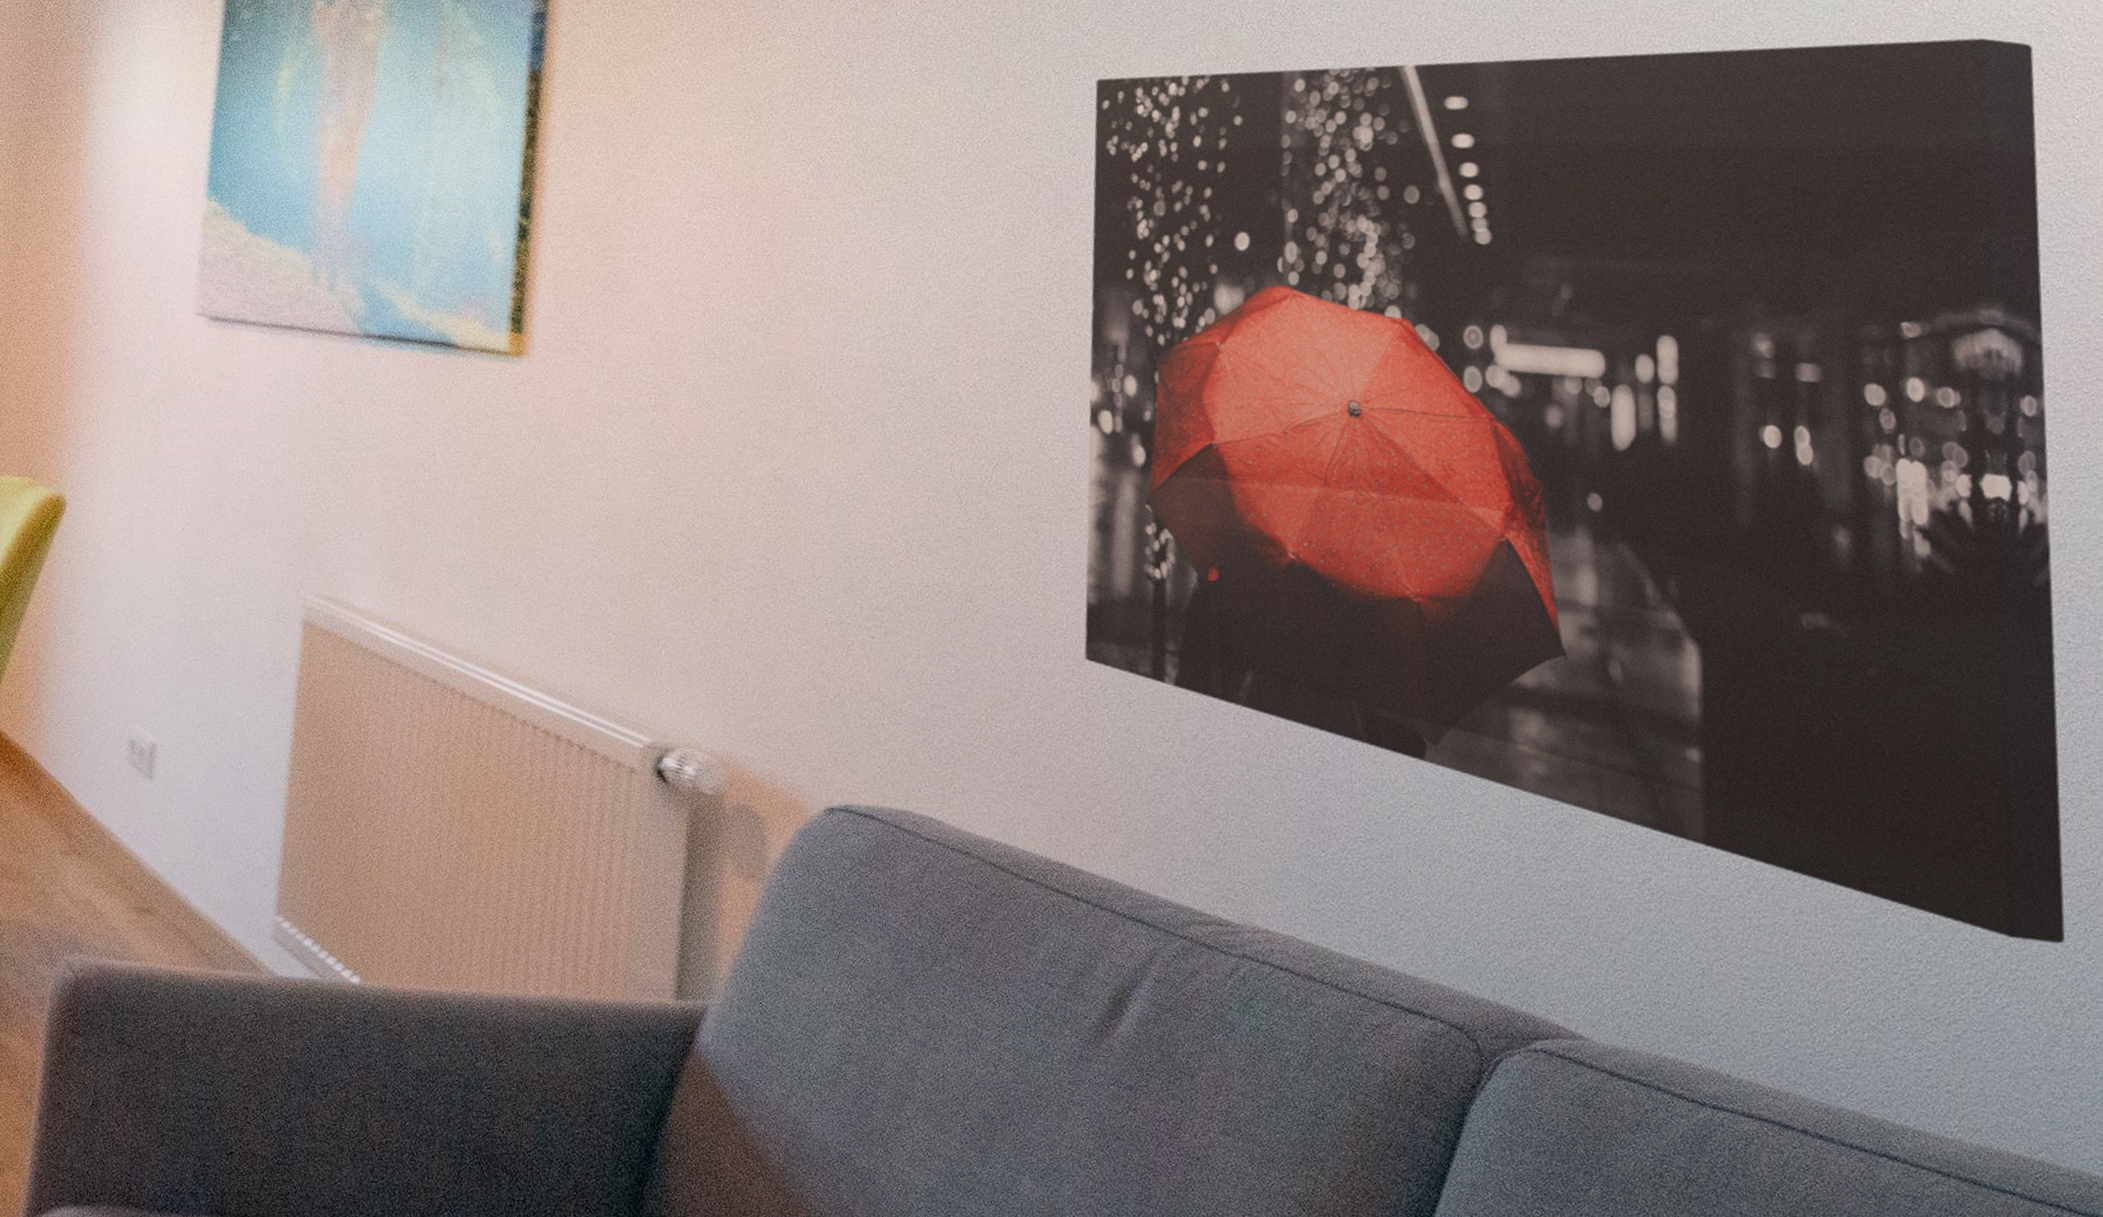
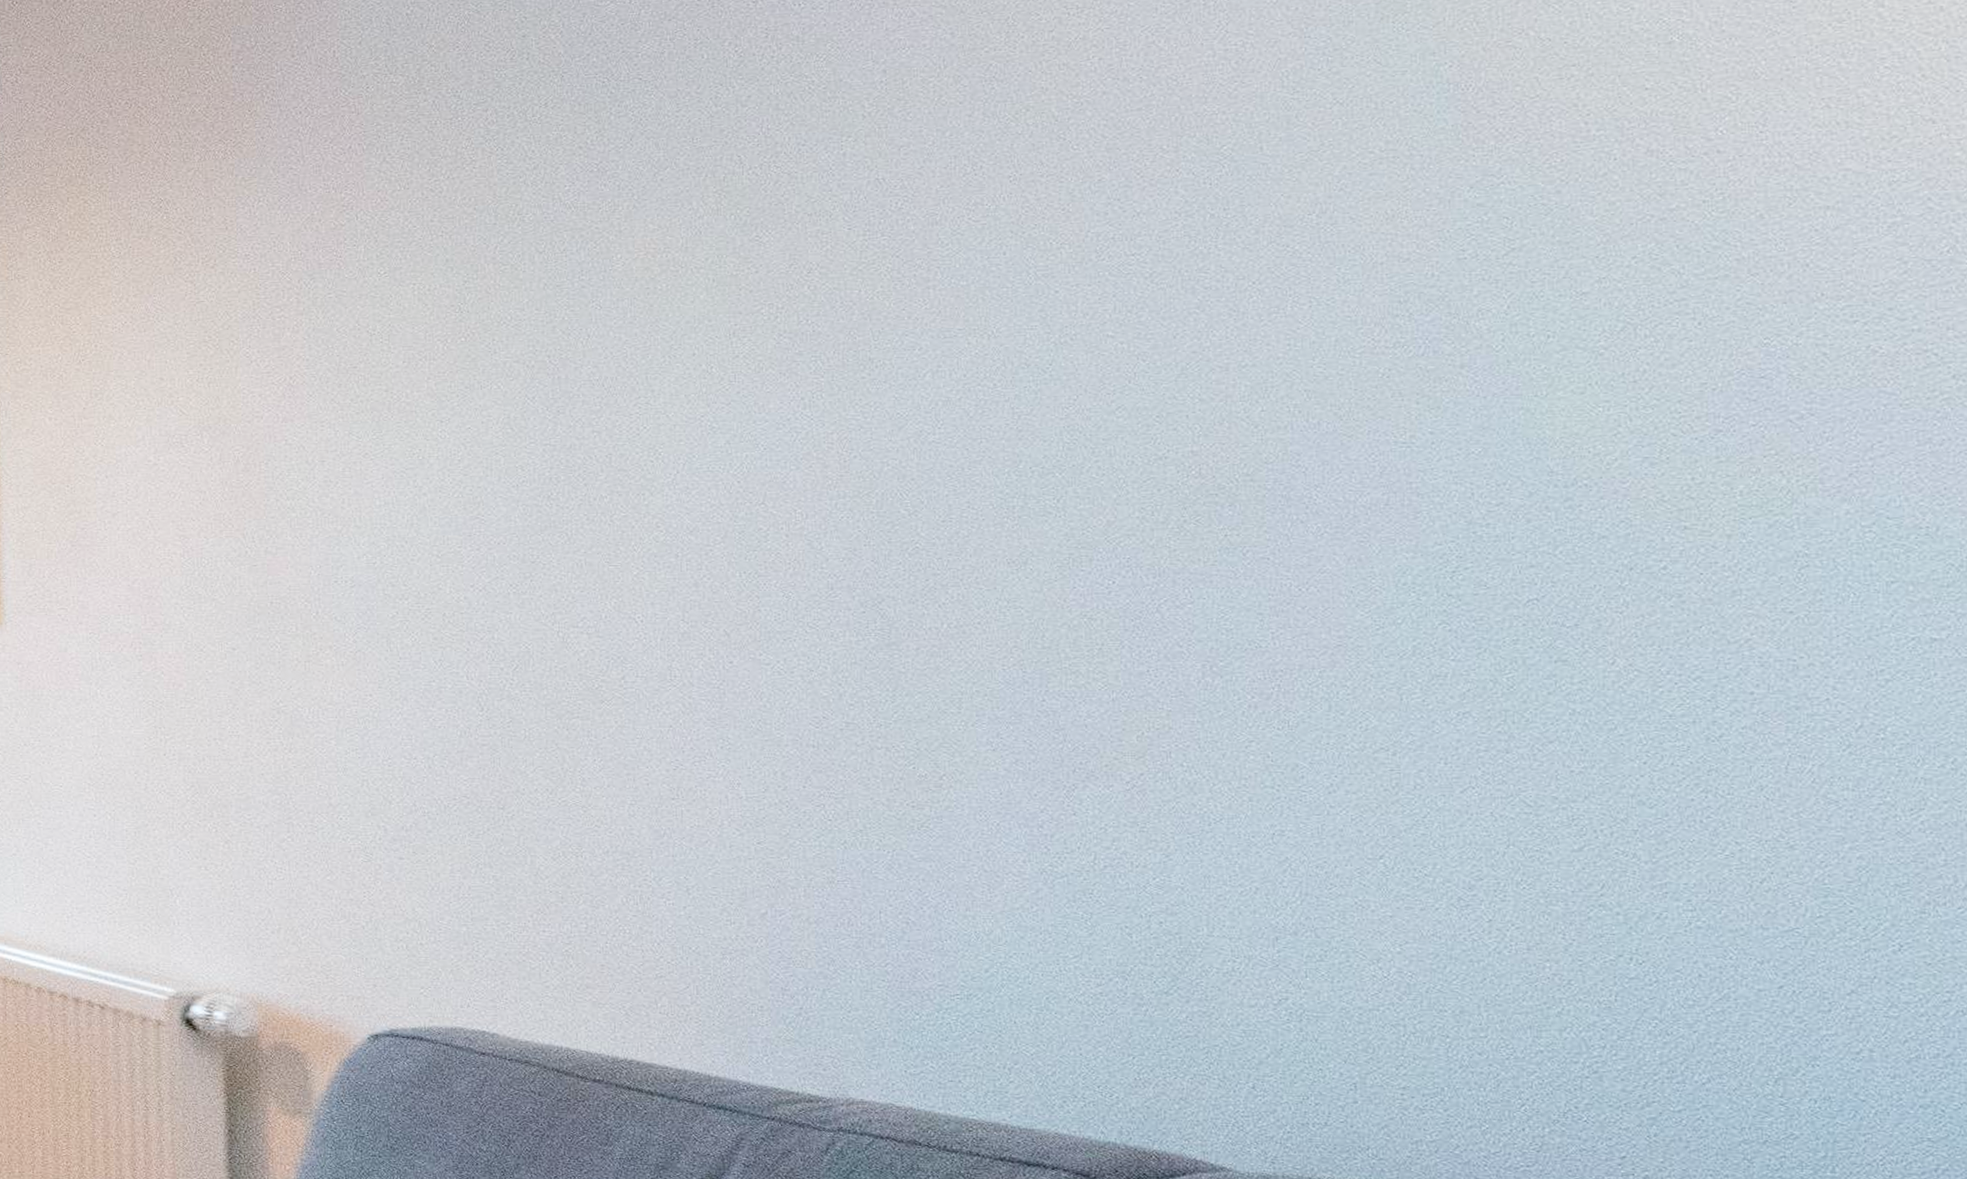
wall art: present [1084,38,2065,944] -> none [585,57,1770,1011]

